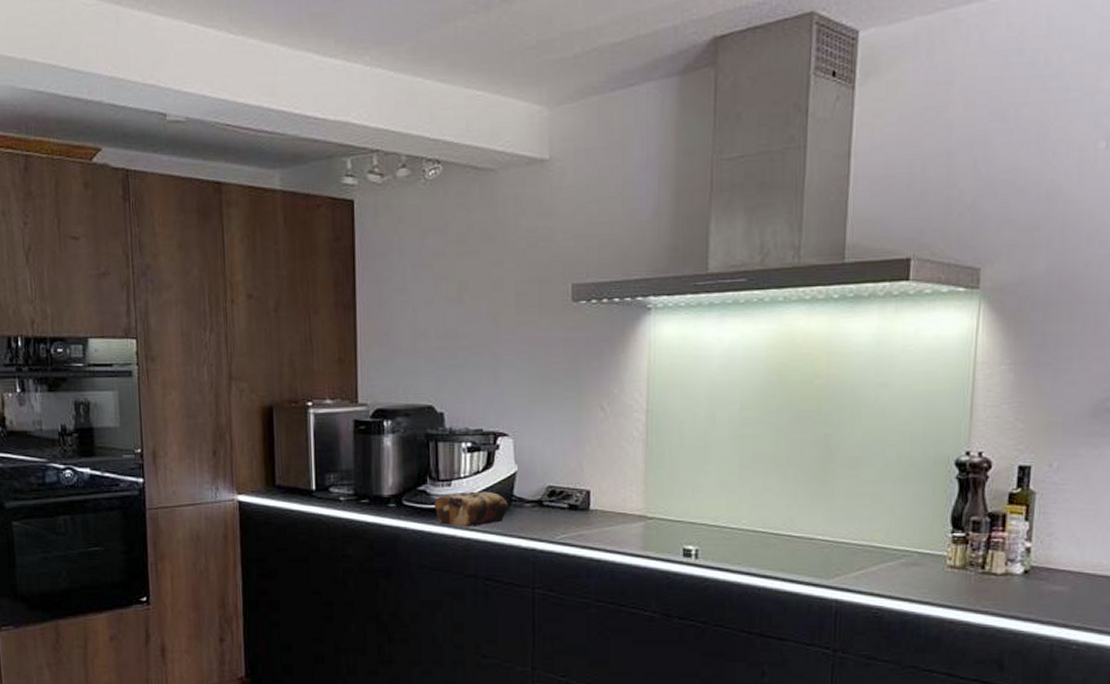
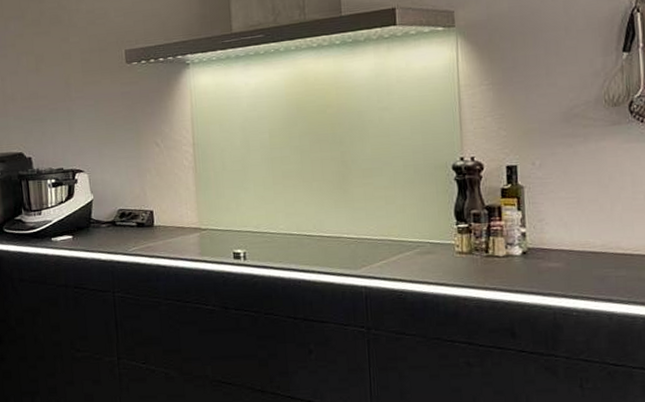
bread loaf: present [434,491,508,528] -> none [28,217,88,247]

